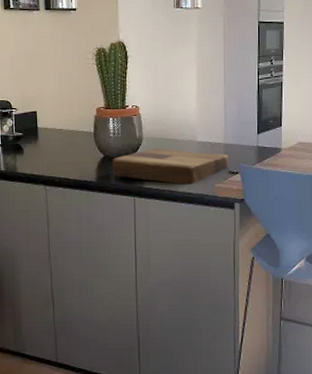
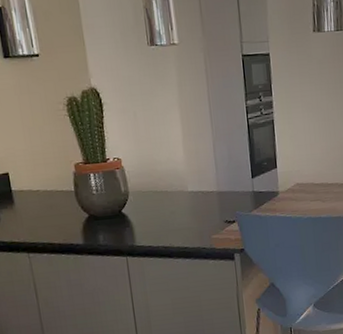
cutting board: present [112,147,229,185] -> none [98,202,224,239]

